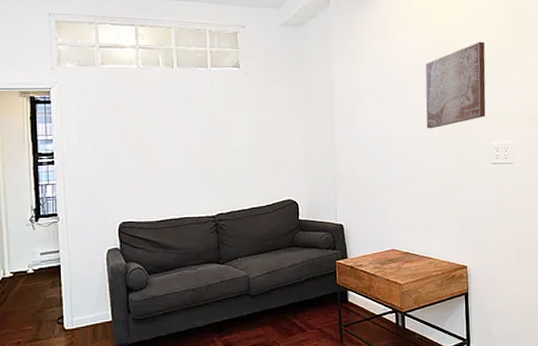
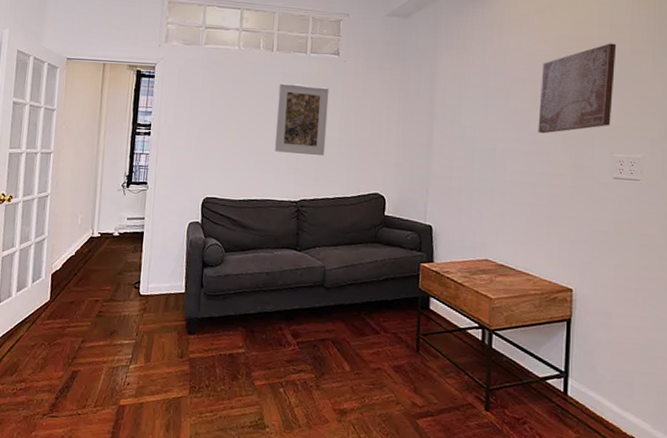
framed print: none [183,99,236,169] -> present [274,82,329,156]

